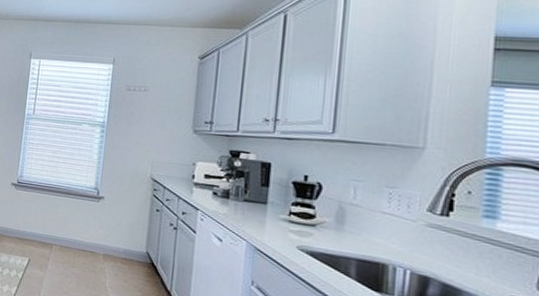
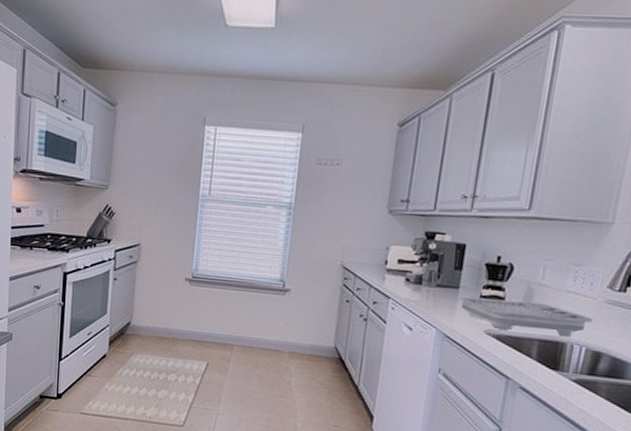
dish rack: none [268,212,416,258] -> present [459,296,594,336]

